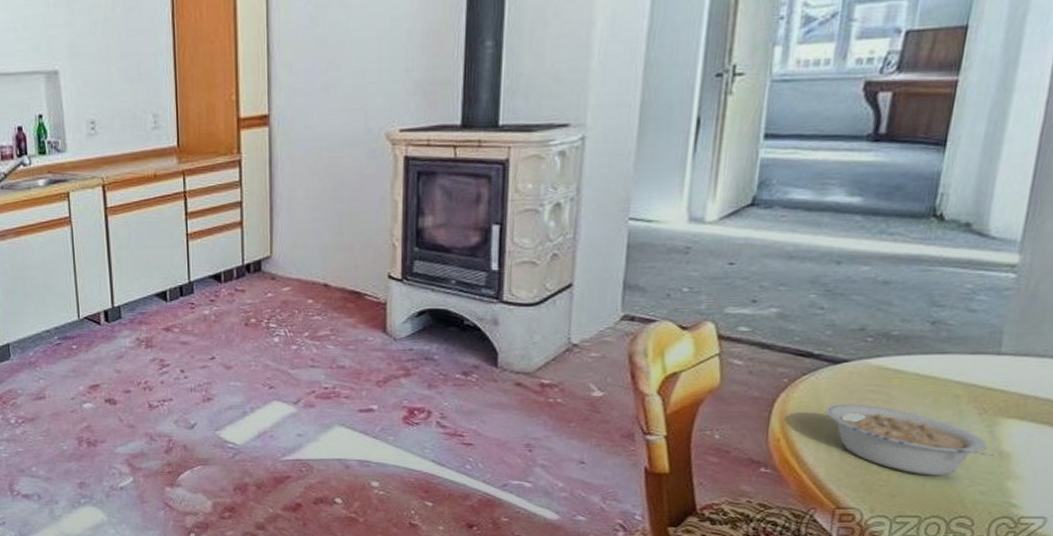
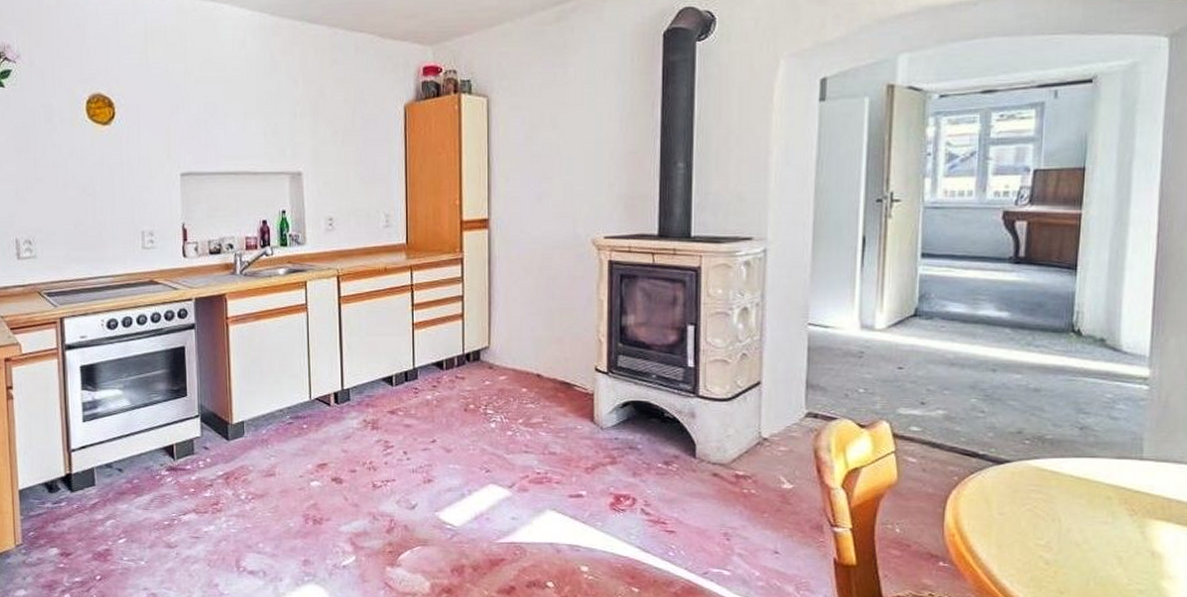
legume: present [825,404,995,476] -> none [993,502,1148,574]

